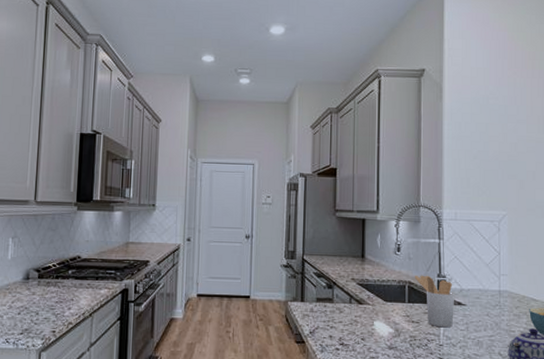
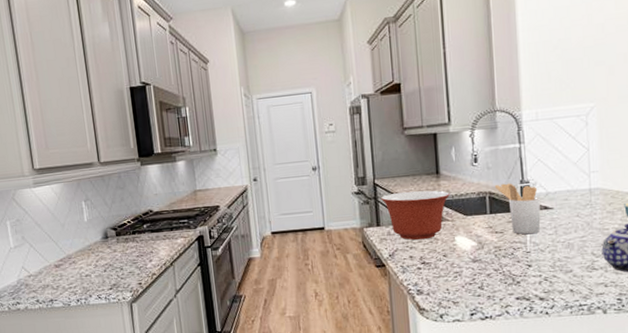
mixing bowl: none [308,270,372,321] -> present [381,190,450,240]

